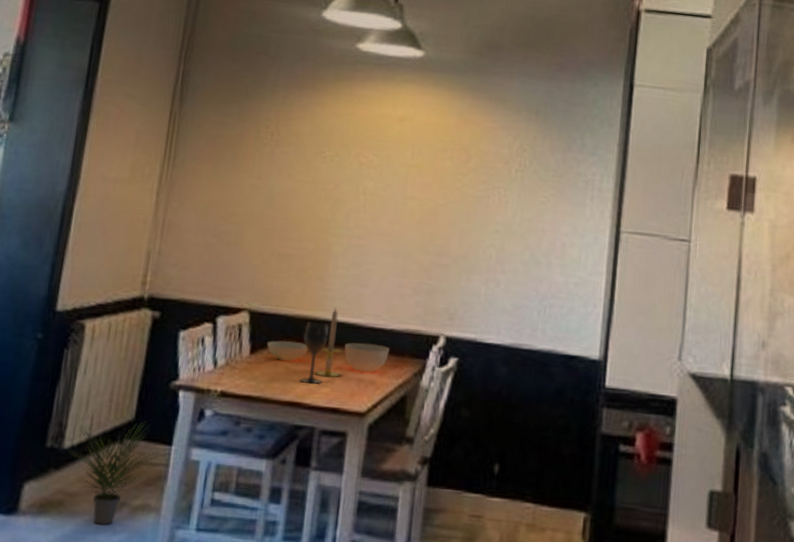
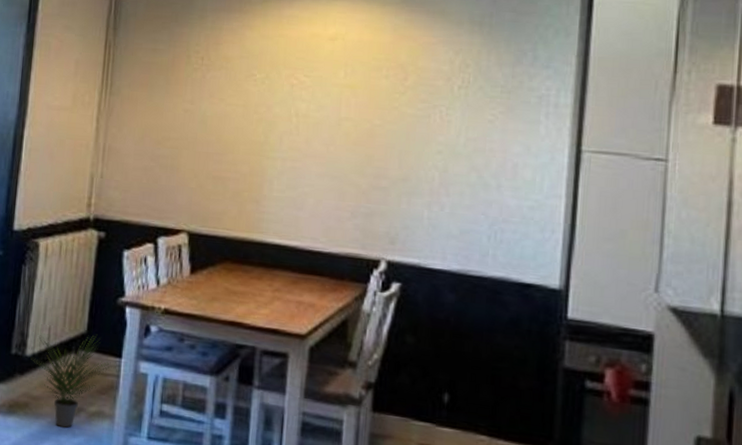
bowl: present [267,340,308,361] -> none [206,261,246,282]
wine glass: present [300,321,330,384] -> none [239,243,267,305]
candle: present [315,306,341,378] -> none [254,229,280,299]
bowl: present [344,342,390,373] -> none [282,265,328,296]

